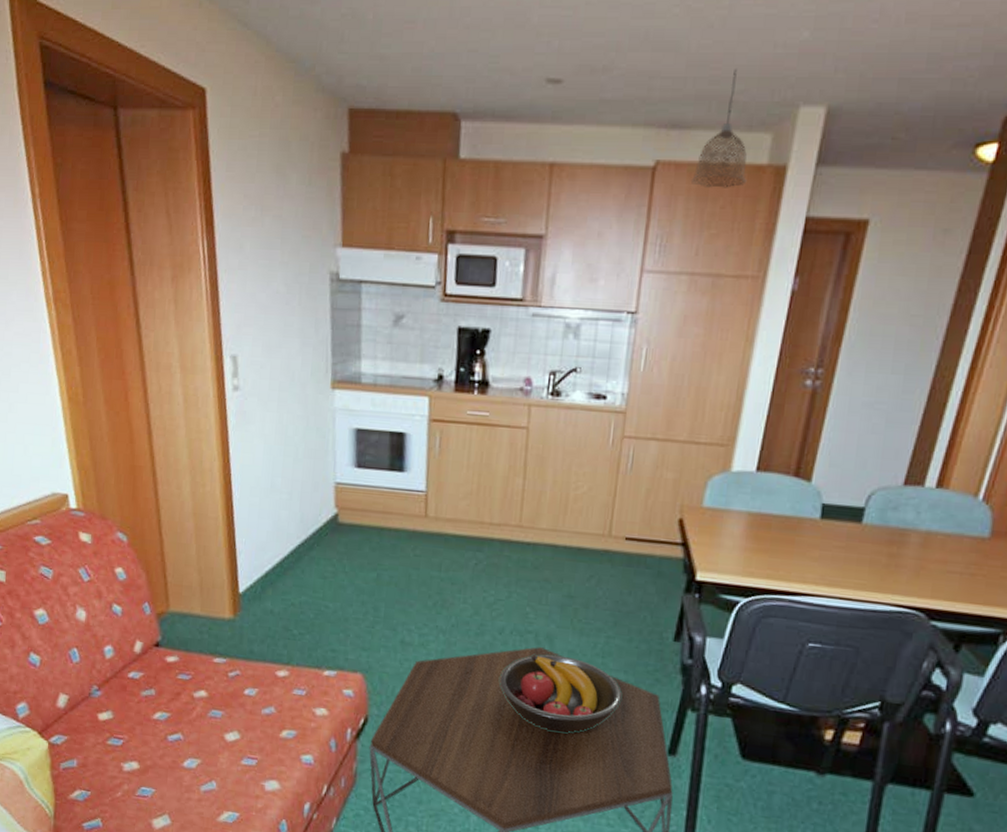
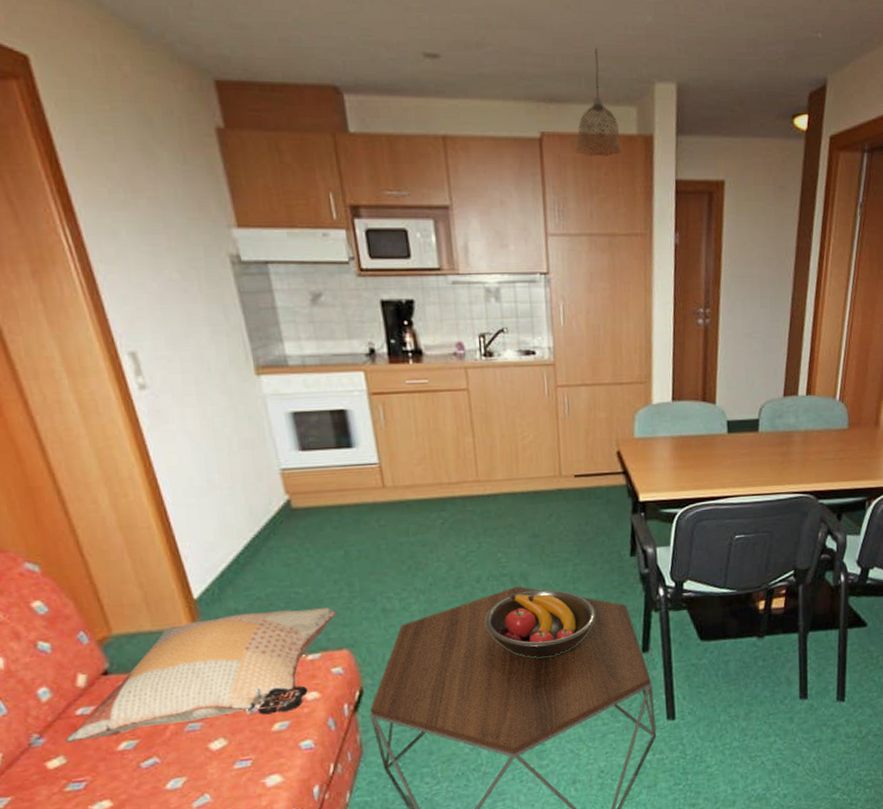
decorative pillow: none [115,614,358,723] -> present [64,607,337,743]

